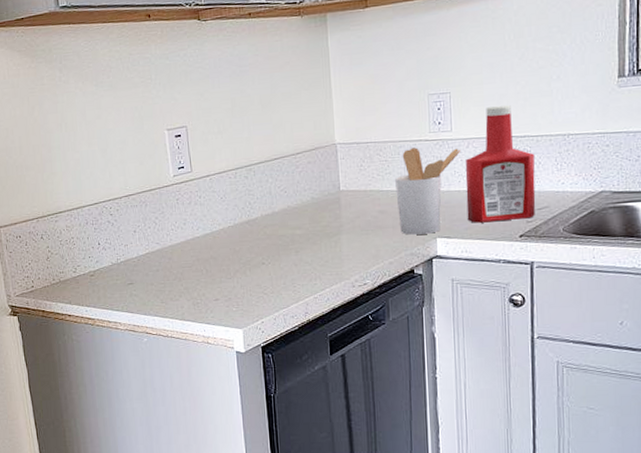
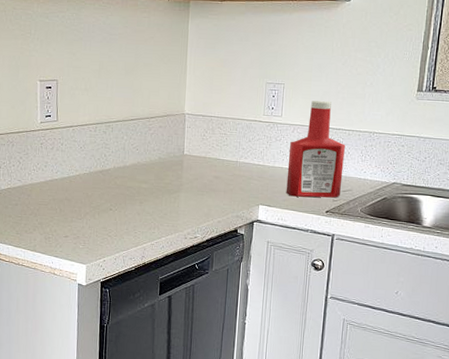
utensil holder: present [395,147,460,235] -> none [230,126,287,201]

